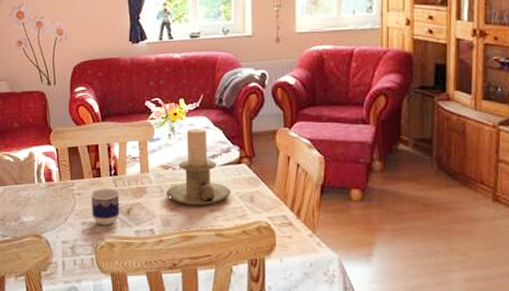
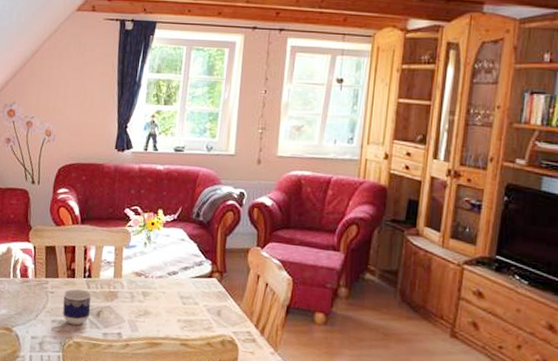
candle holder: present [166,129,231,206] -> none [136,239,200,315]

